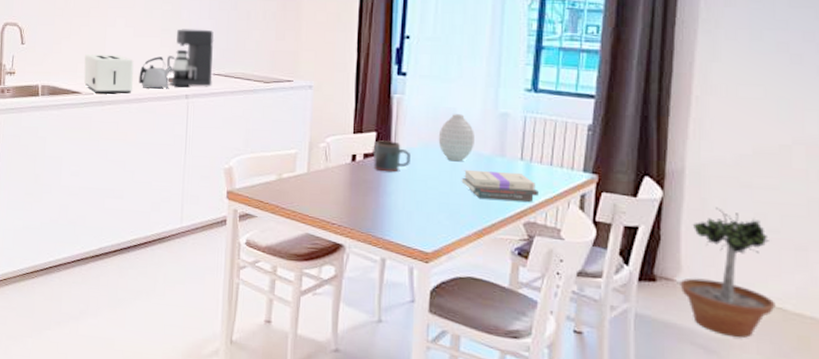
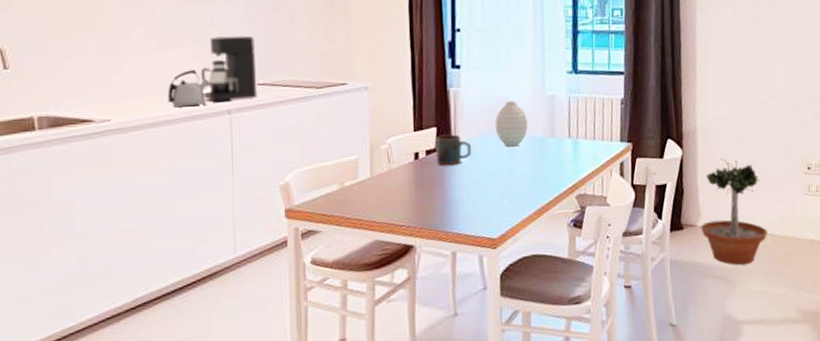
toaster: present [83,54,134,94] -> none [95,72,161,119]
books: present [461,169,538,202] -> none [519,150,586,179]

